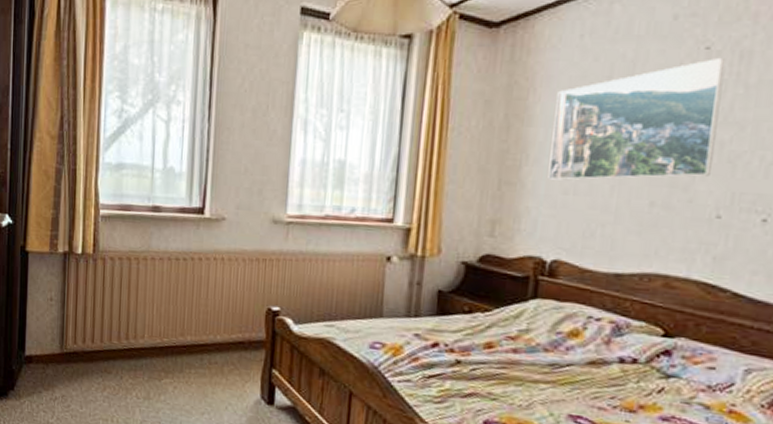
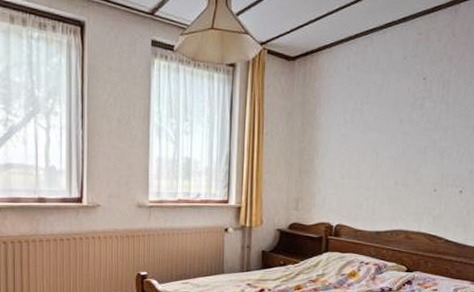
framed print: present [548,57,726,181] -> none [331,85,435,169]

